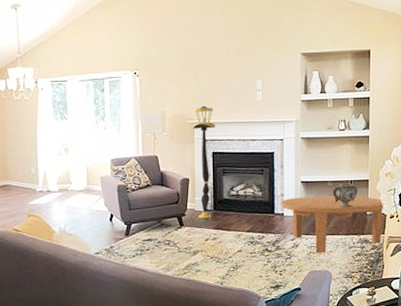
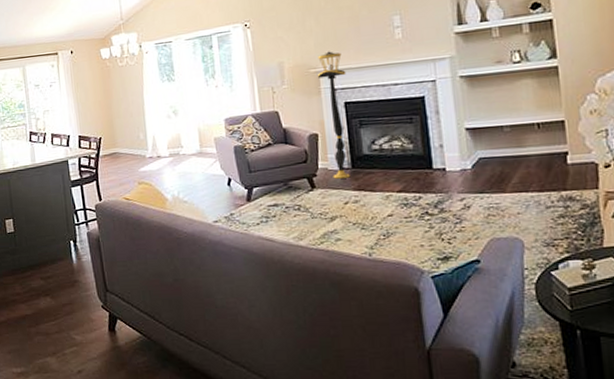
coffee table: present [281,196,384,253] -> none [440,142,595,216]
decorative urn: present [332,183,359,207] -> none [512,126,551,157]

